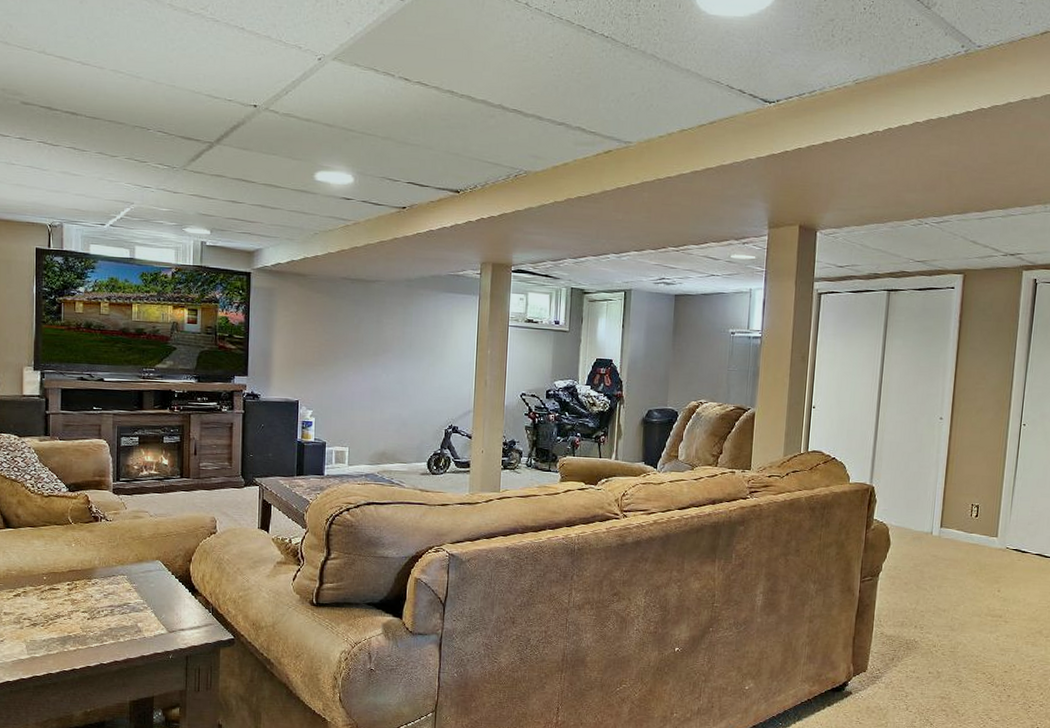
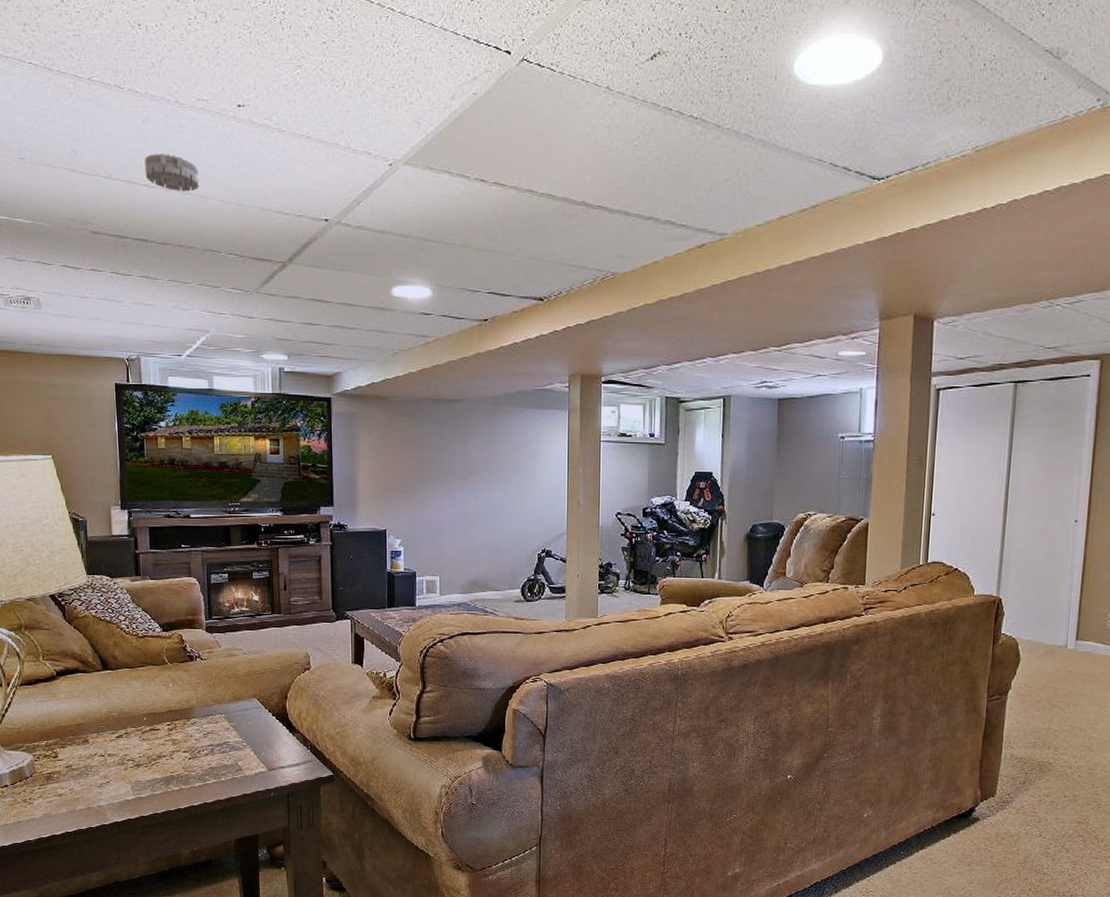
smoke detector: none [79,33,133,71] -> present [144,153,200,192]

